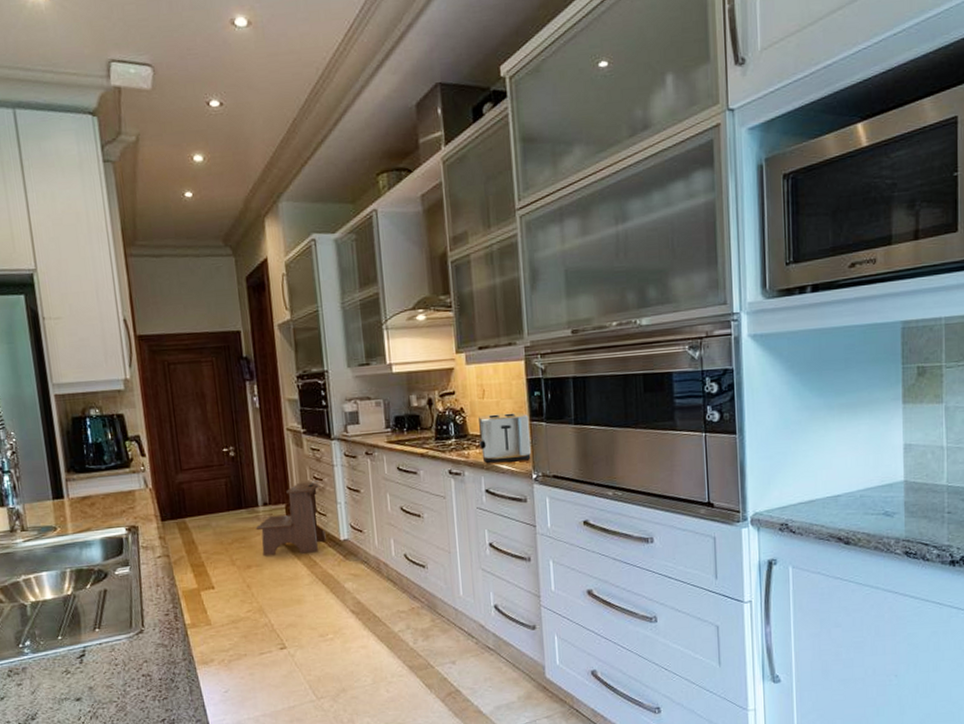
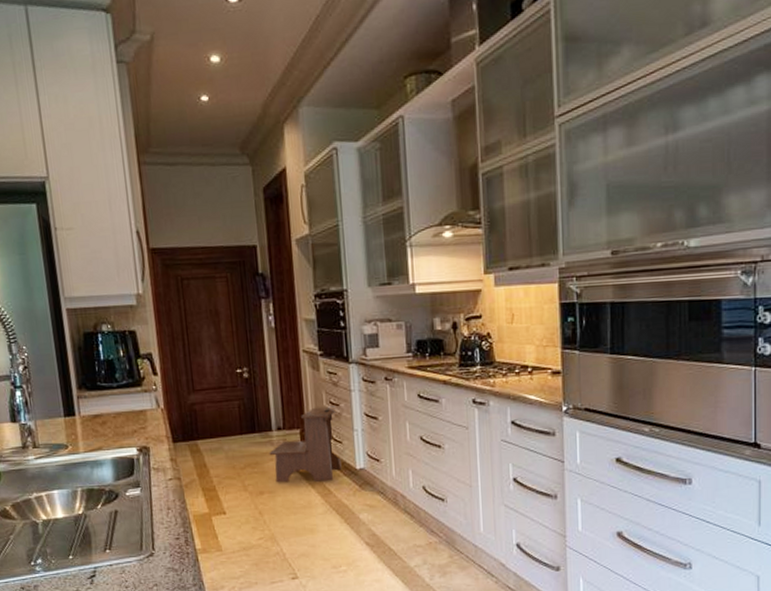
toaster: present [479,412,531,464] -> none [506,339,562,394]

